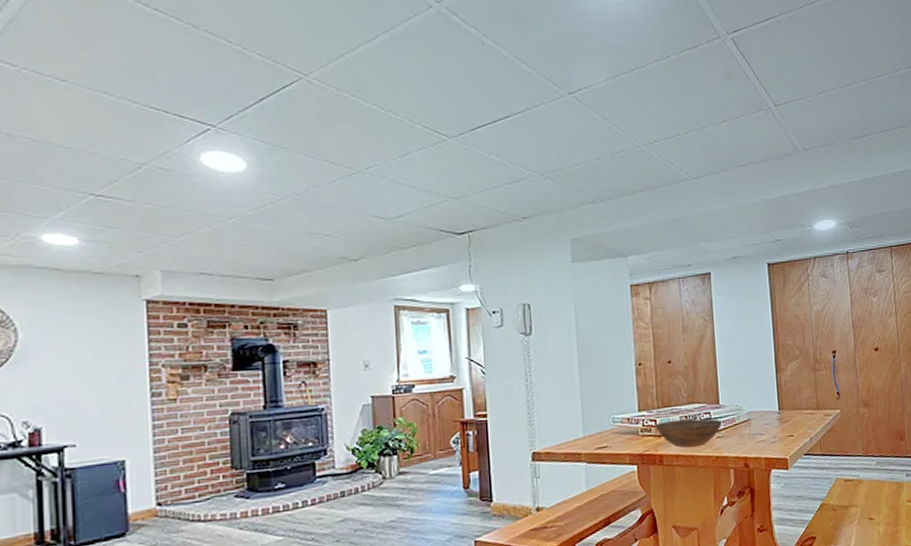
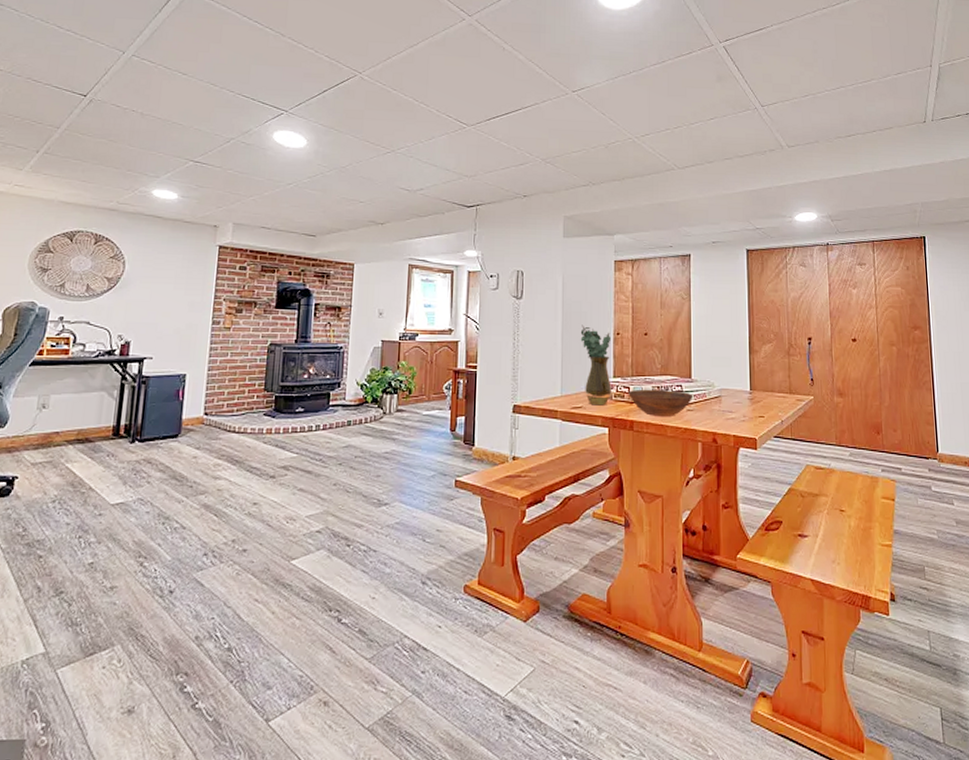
vase: none [599,358,638,444] -> present [580,325,611,406]

